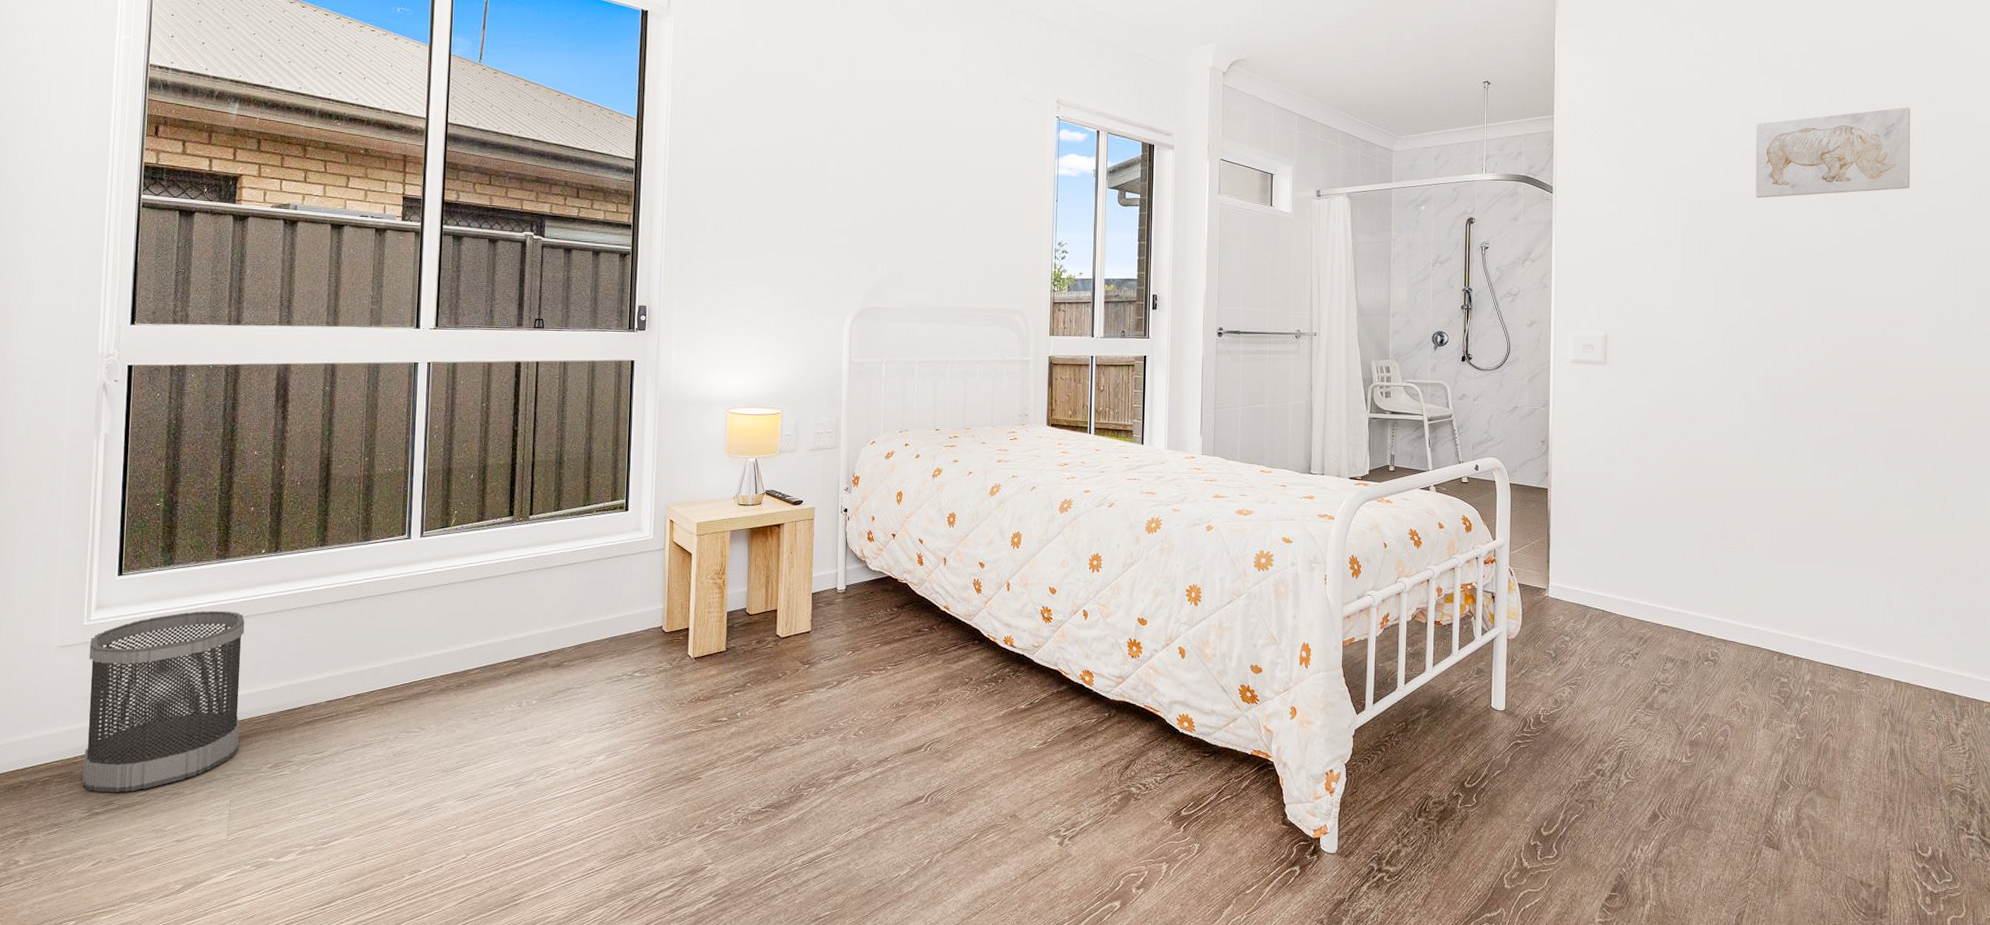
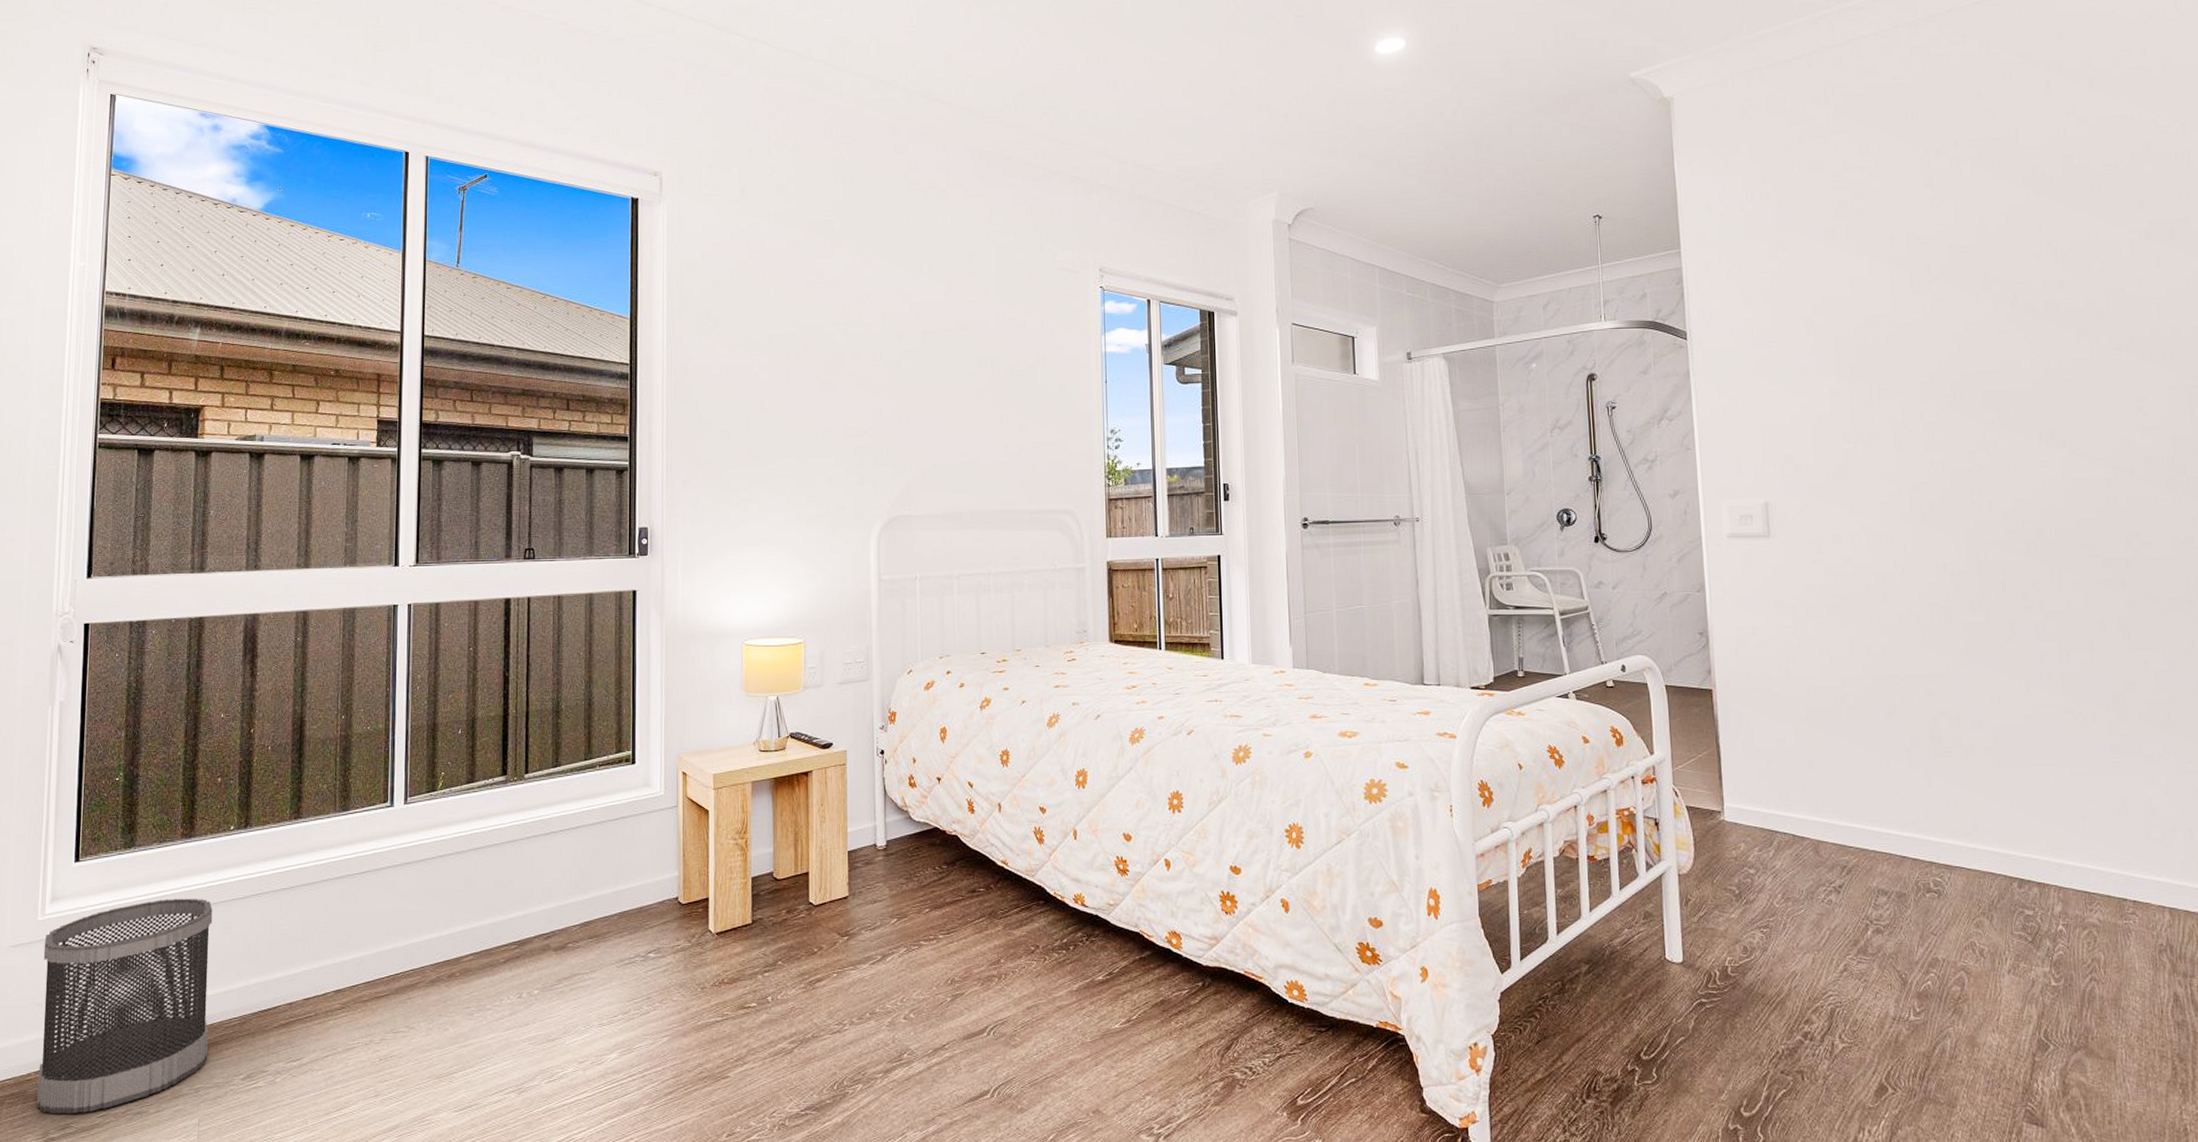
wall art: present [1755,106,1911,198] -> none [1925,212,2123,330]

